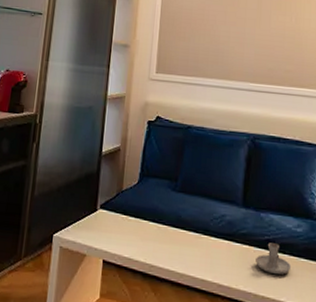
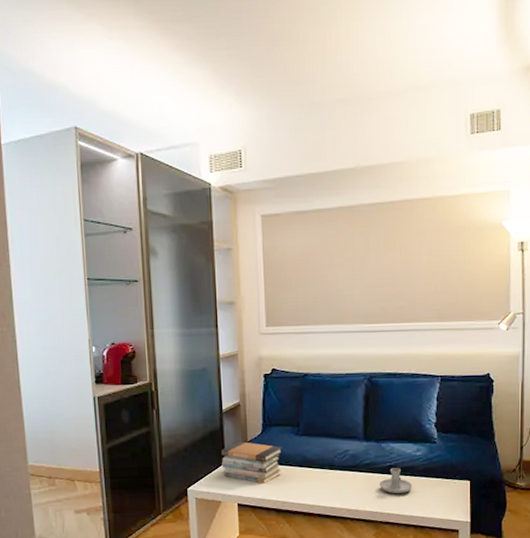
book stack: none [92,189,157,242] -> present [220,441,282,485]

